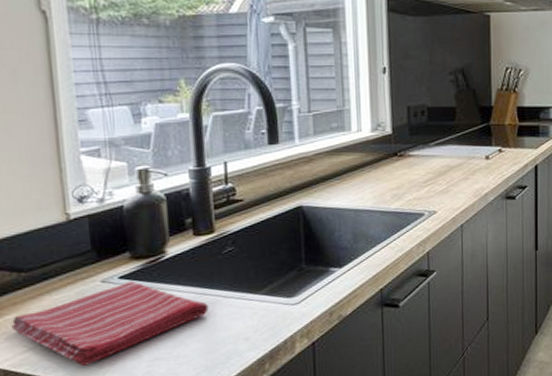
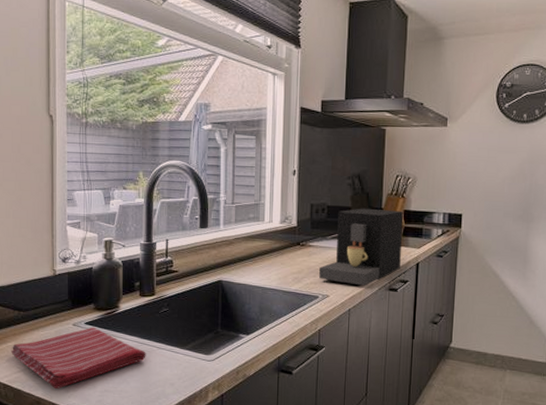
coffee maker: none [423,107,517,197] -> present [319,208,403,286]

